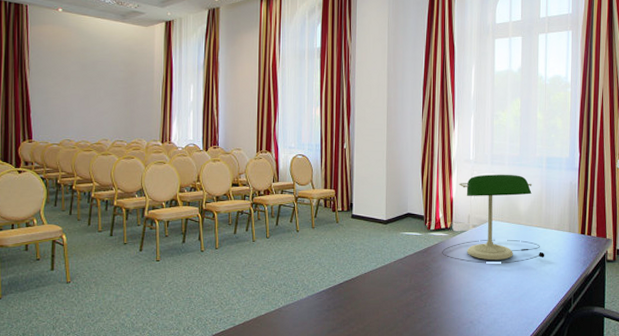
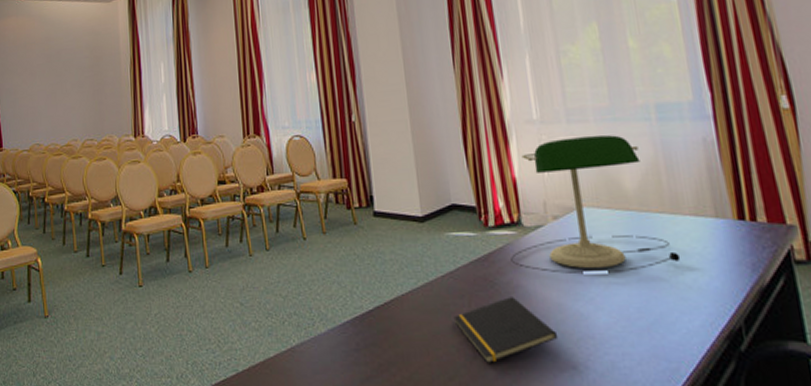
notepad: none [398,277,465,319] -> present [453,297,559,363]

